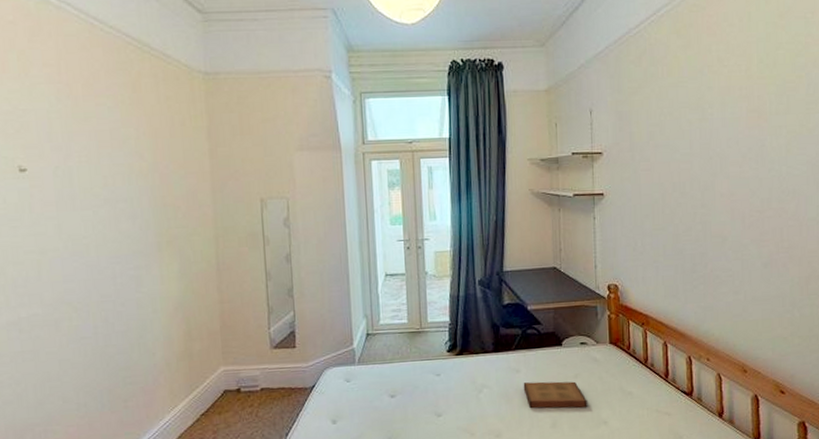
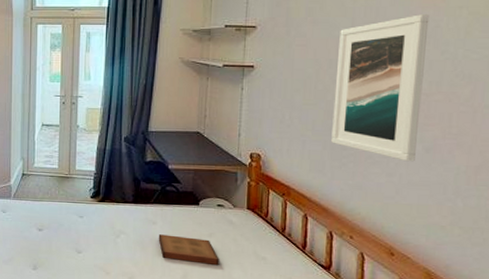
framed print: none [680,134,756,279] -> present [331,14,430,162]

